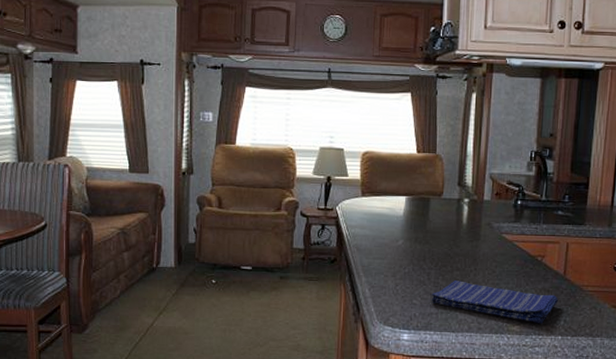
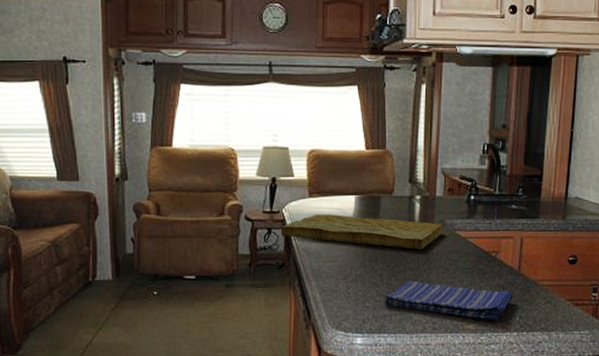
cutting board: none [333,213,491,251] -> present [280,214,443,250]

